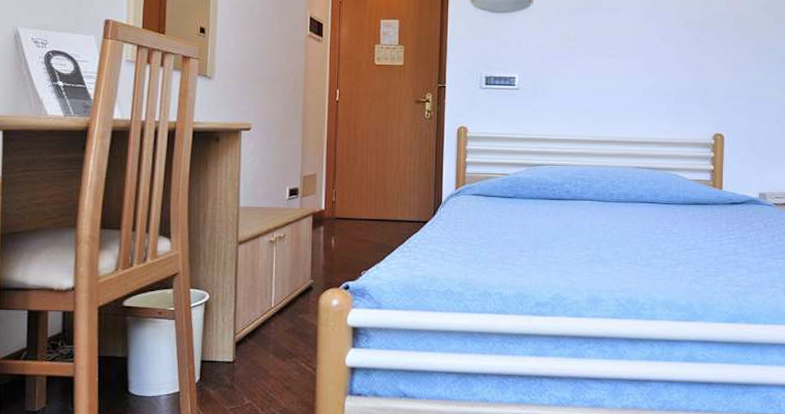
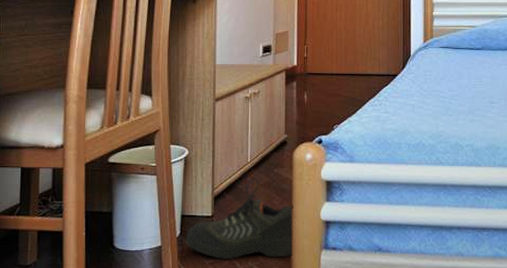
shoe: none [206,323,318,405] -> present [186,177,294,259]

